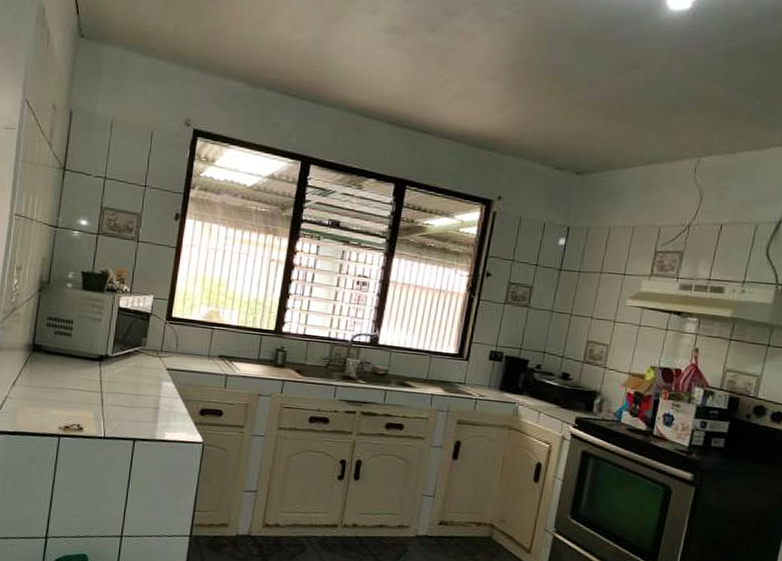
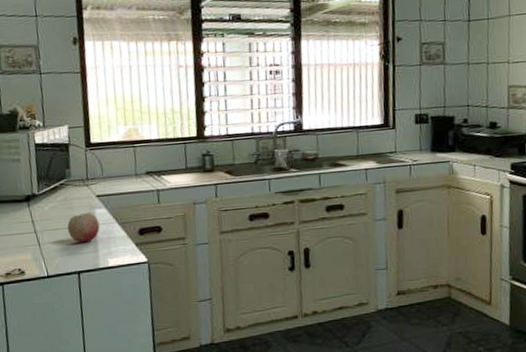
fruit: none [132,382,164,412] -> present [67,212,100,243]

